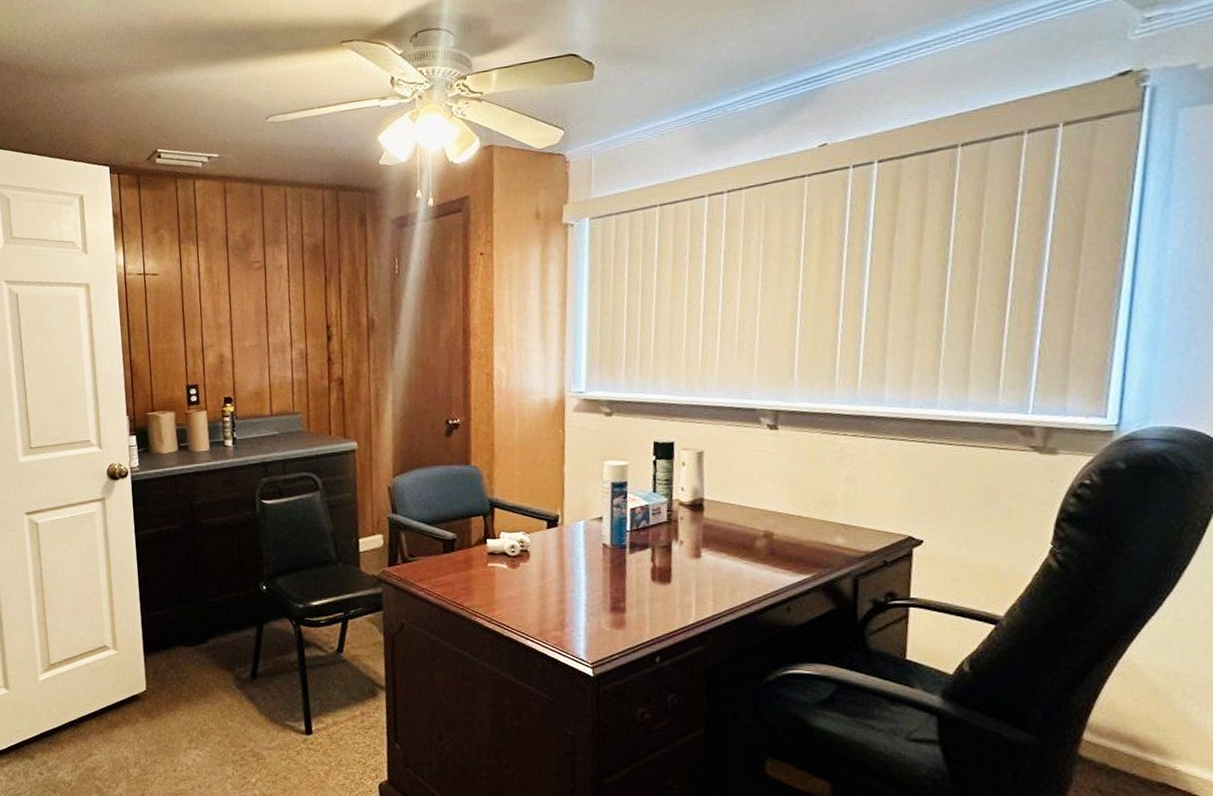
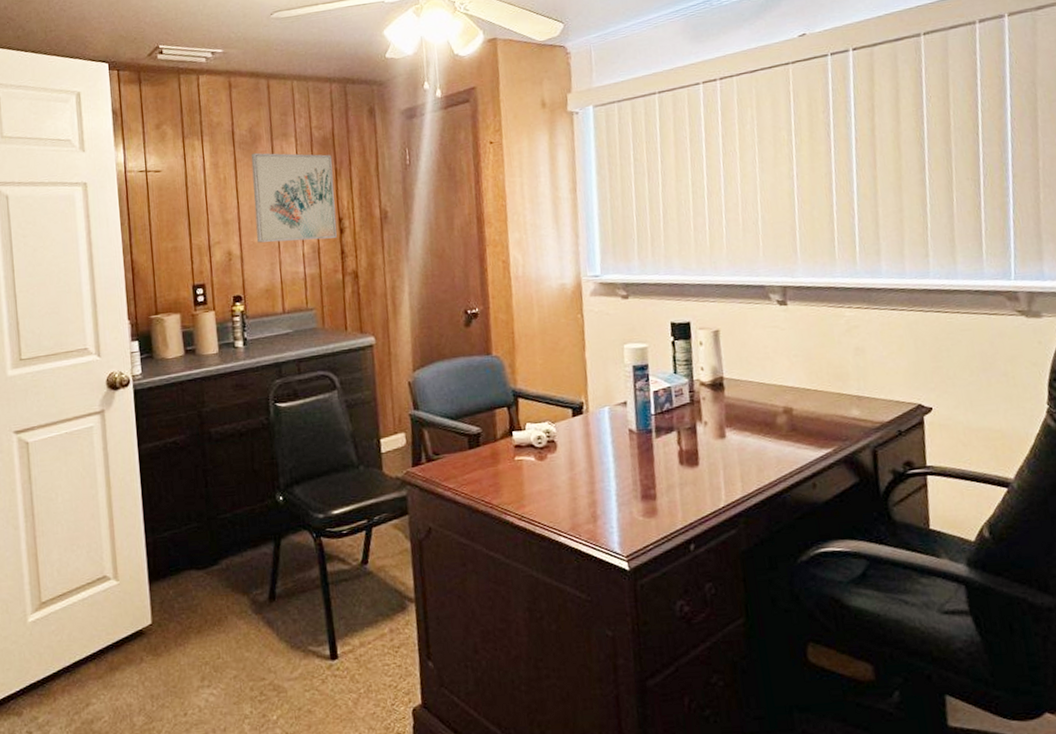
wall art: none [243,258,325,347] -> present [251,152,337,243]

